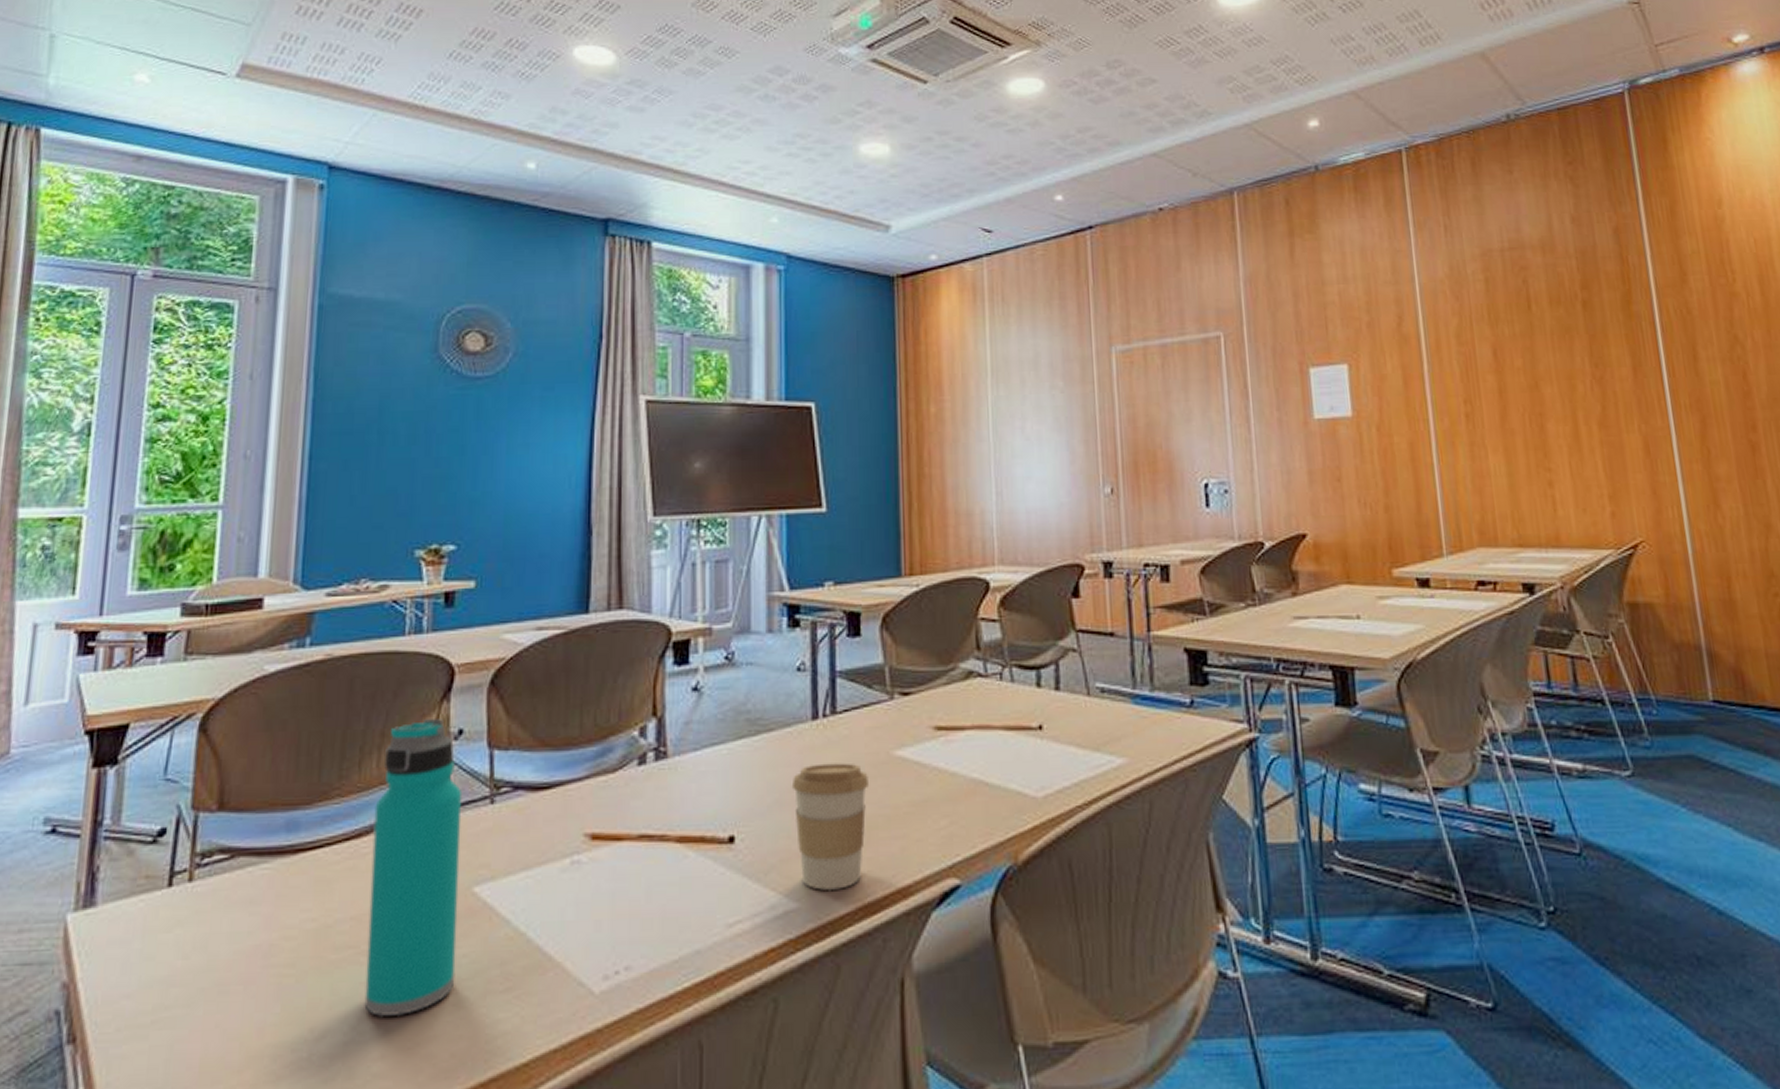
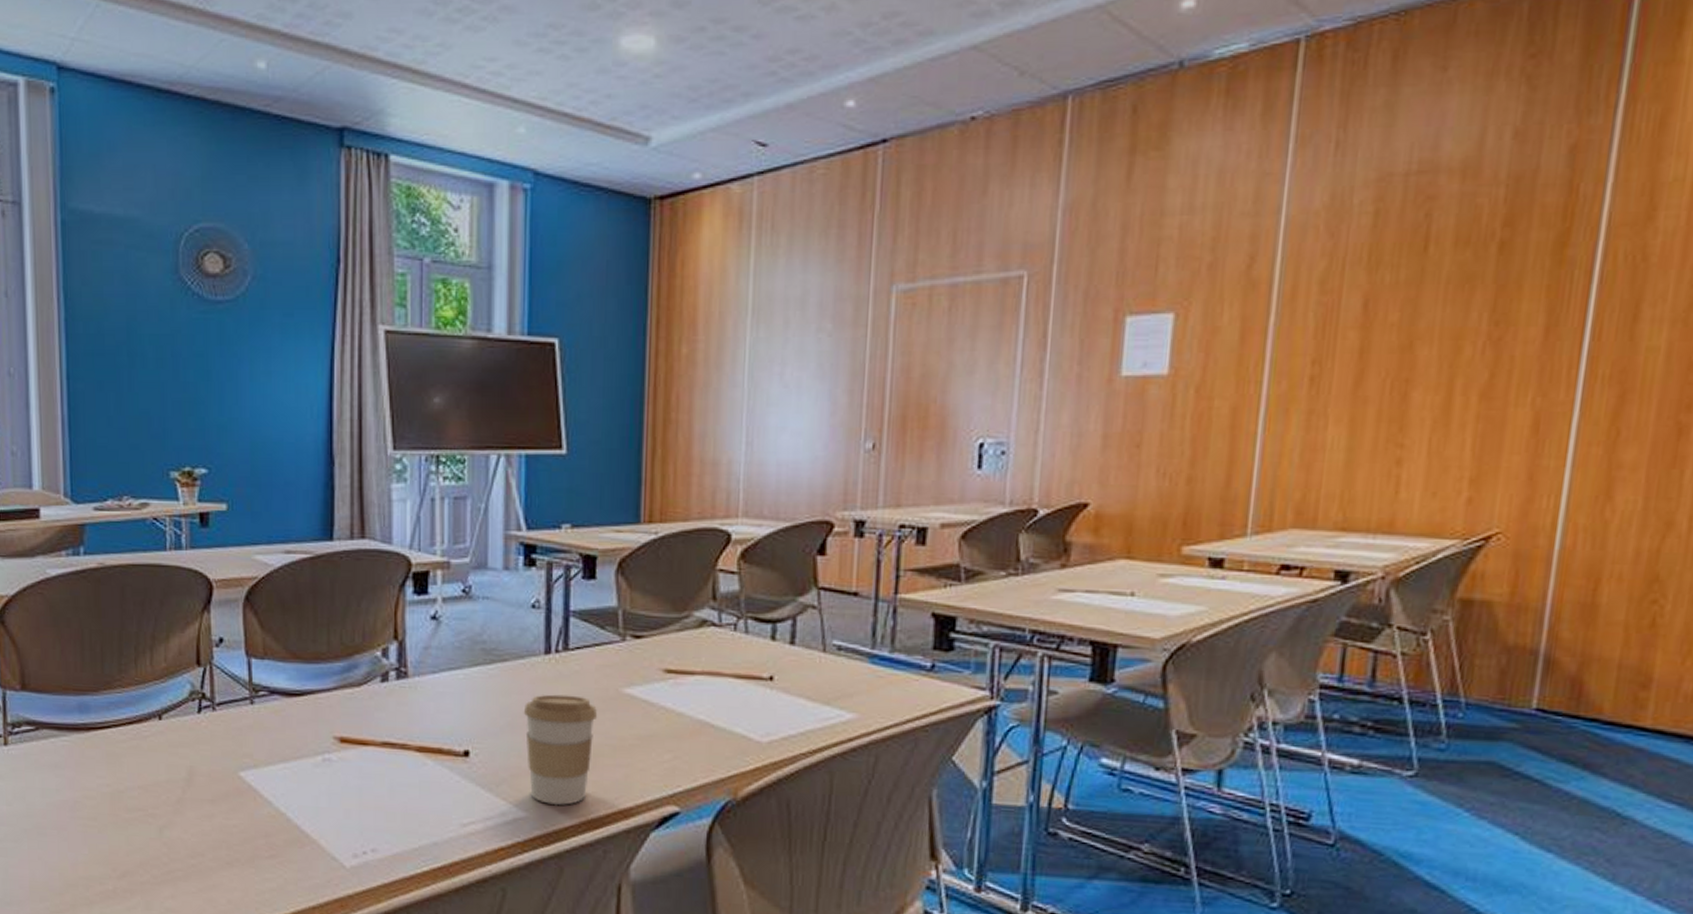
water bottle: present [364,719,463,1018] -> none [151,627,228,867]

